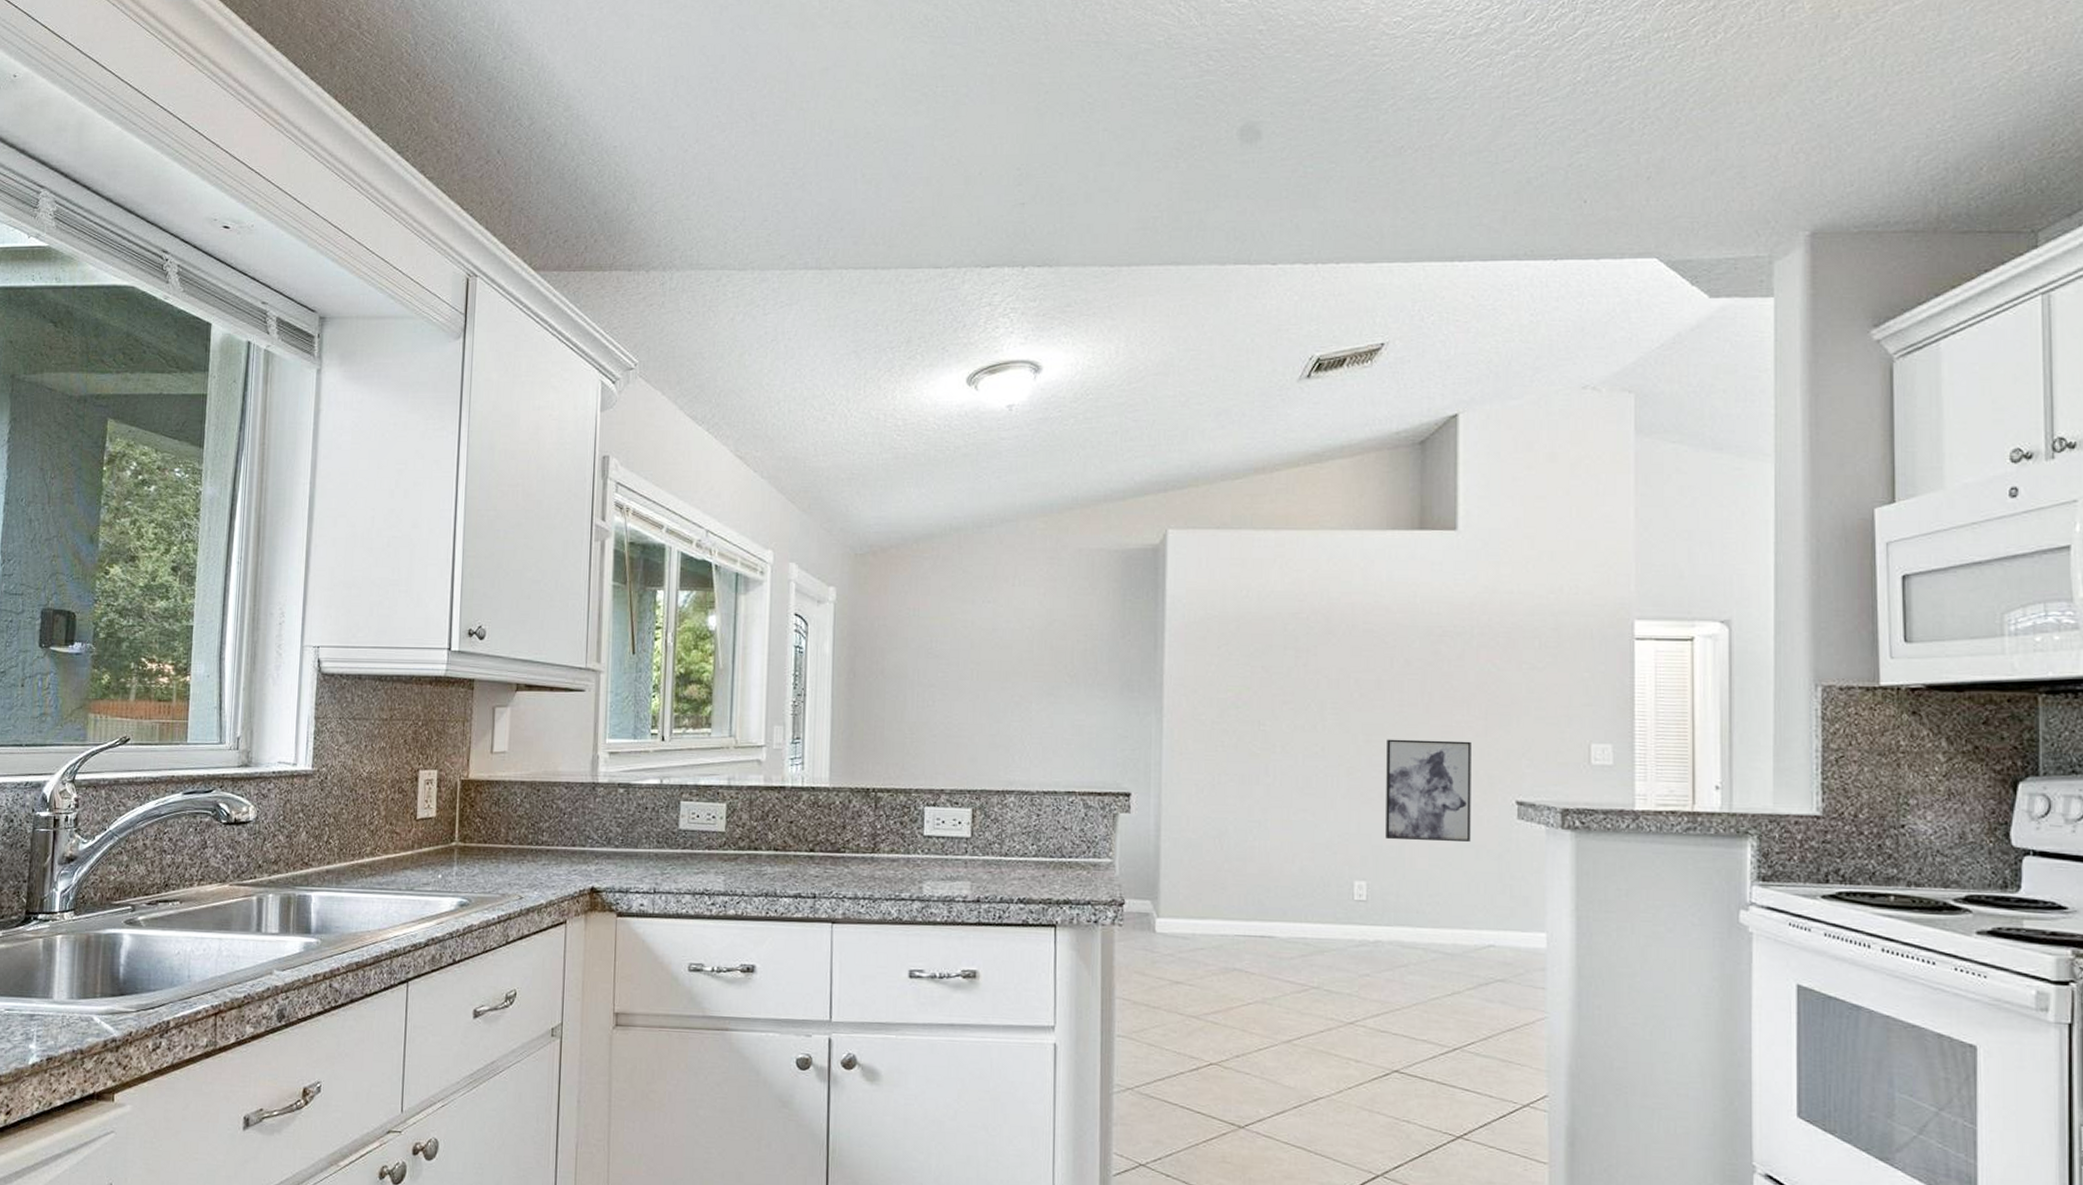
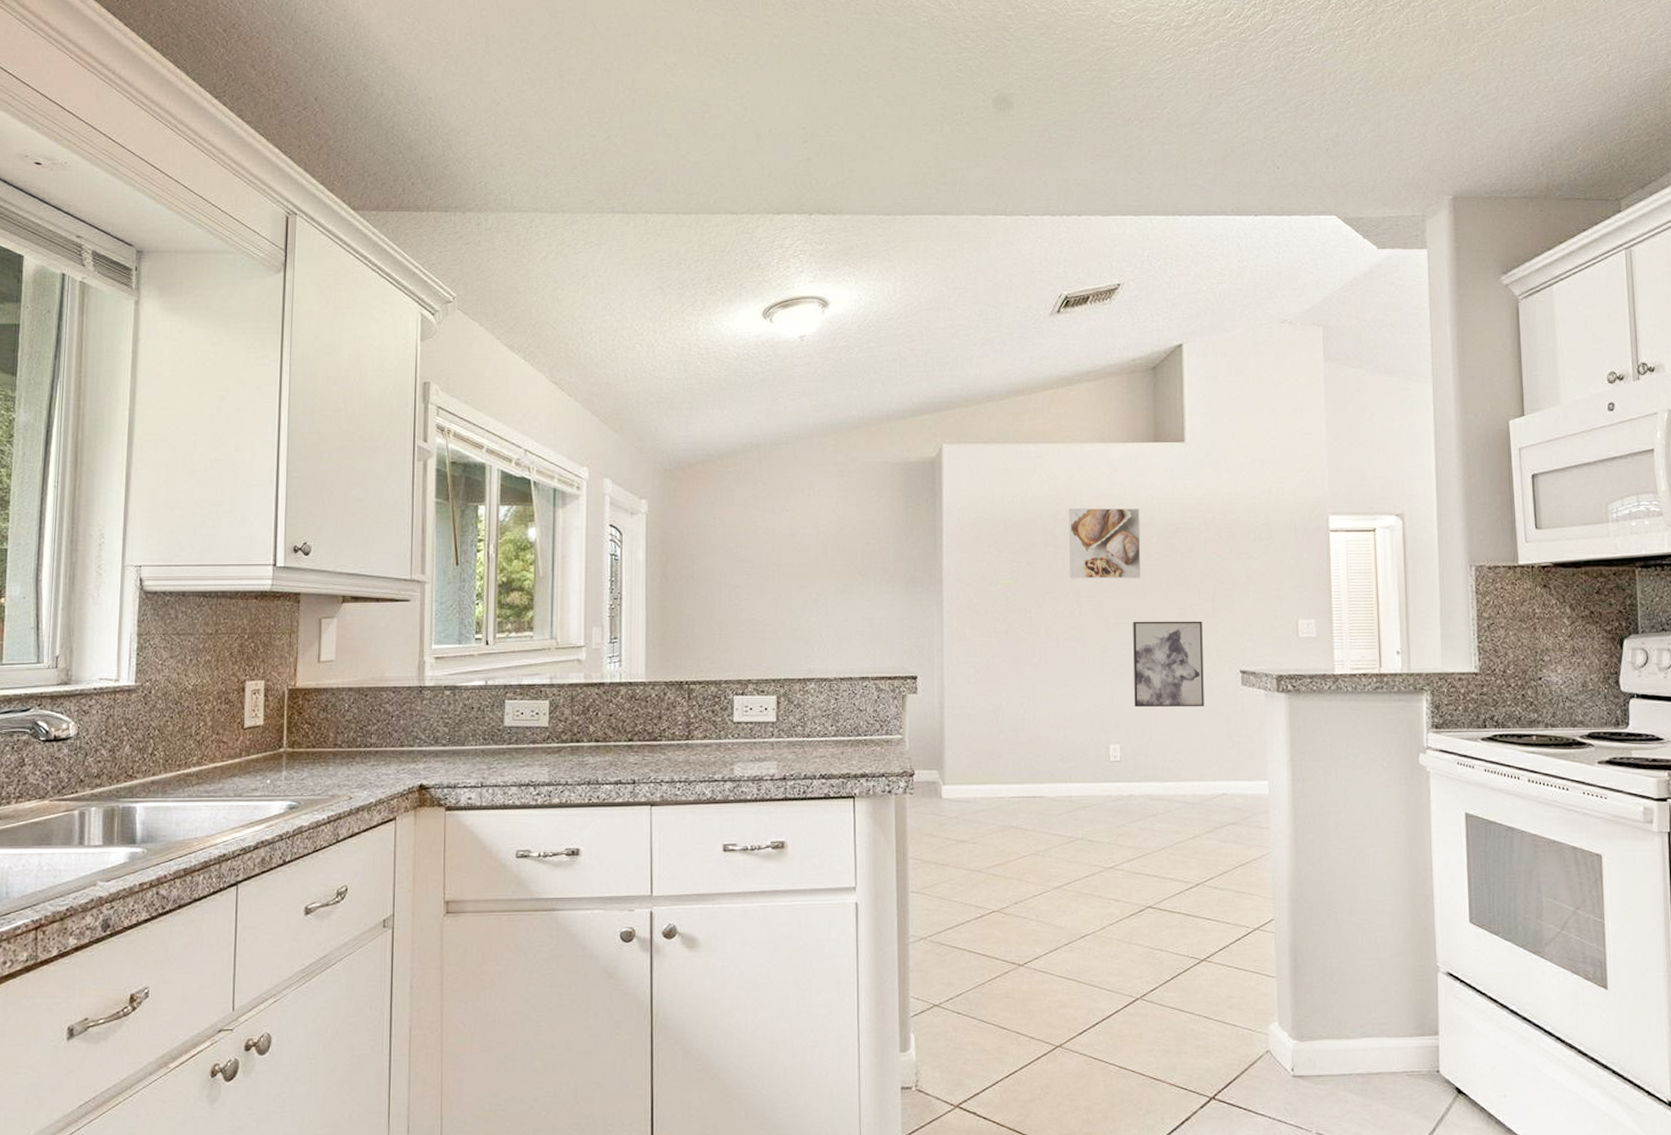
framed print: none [1313,606,1399,689] -> present [1069,508,1141,579]

